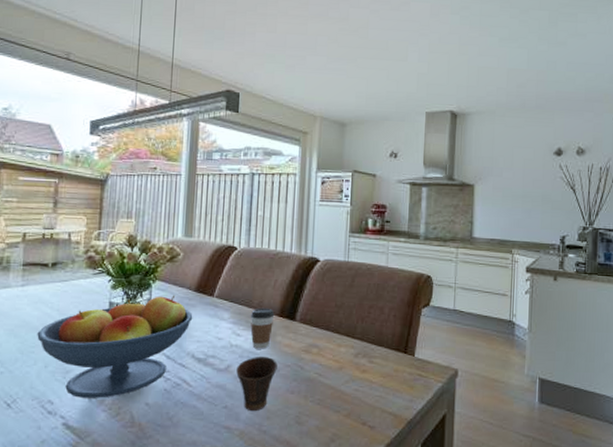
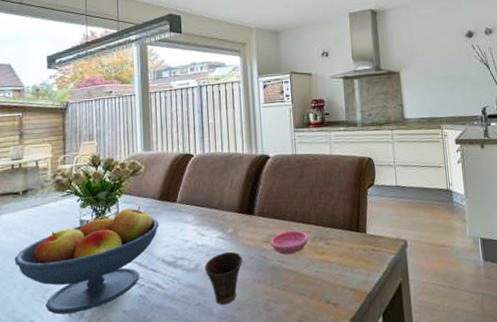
coffee cup: present [250,307,275,349] -> none [212,206,235,246]
saucer: none [309,342,352,367] -> present [270,230,309,254]

